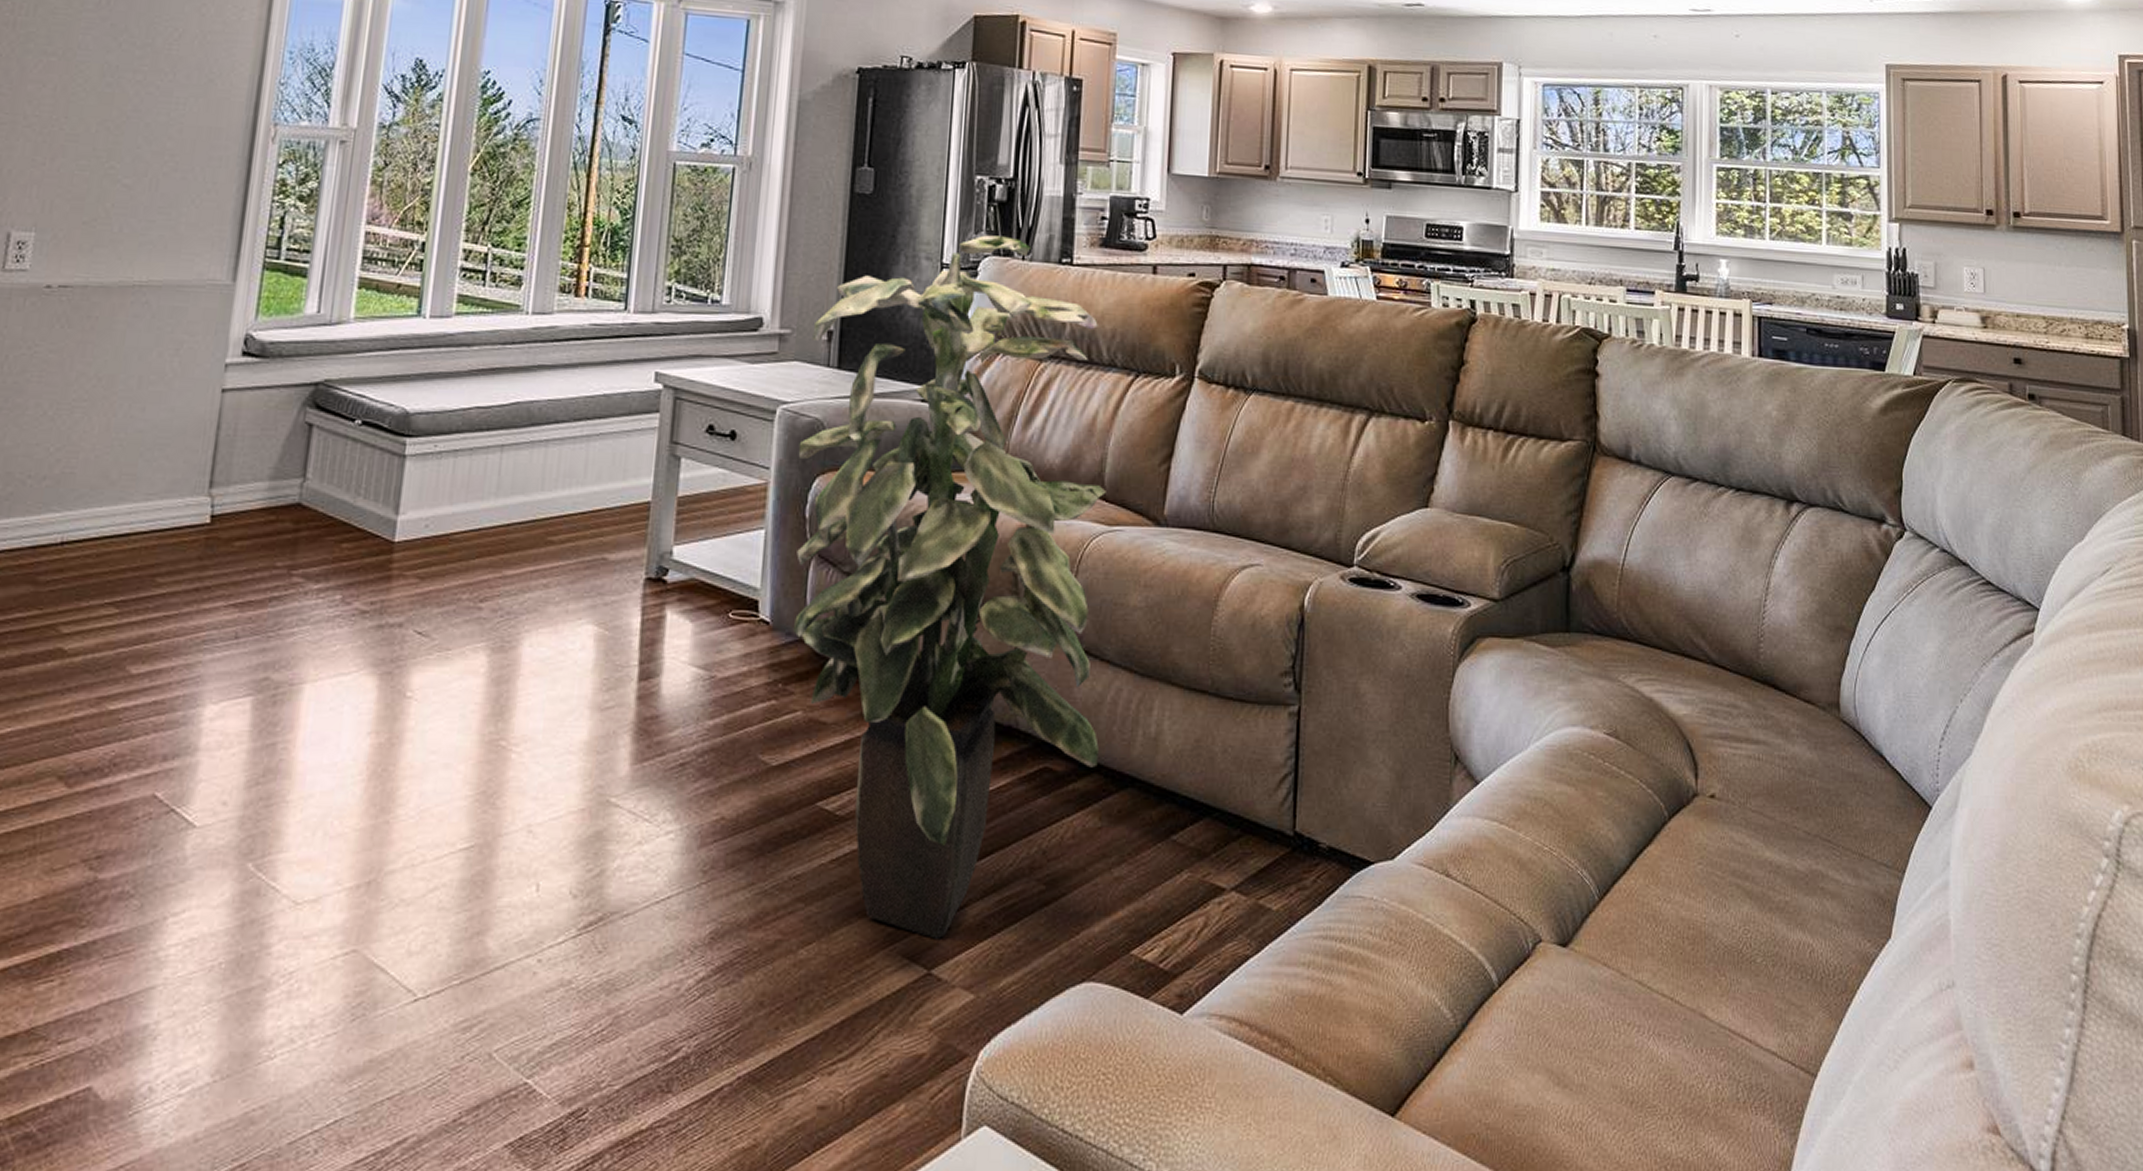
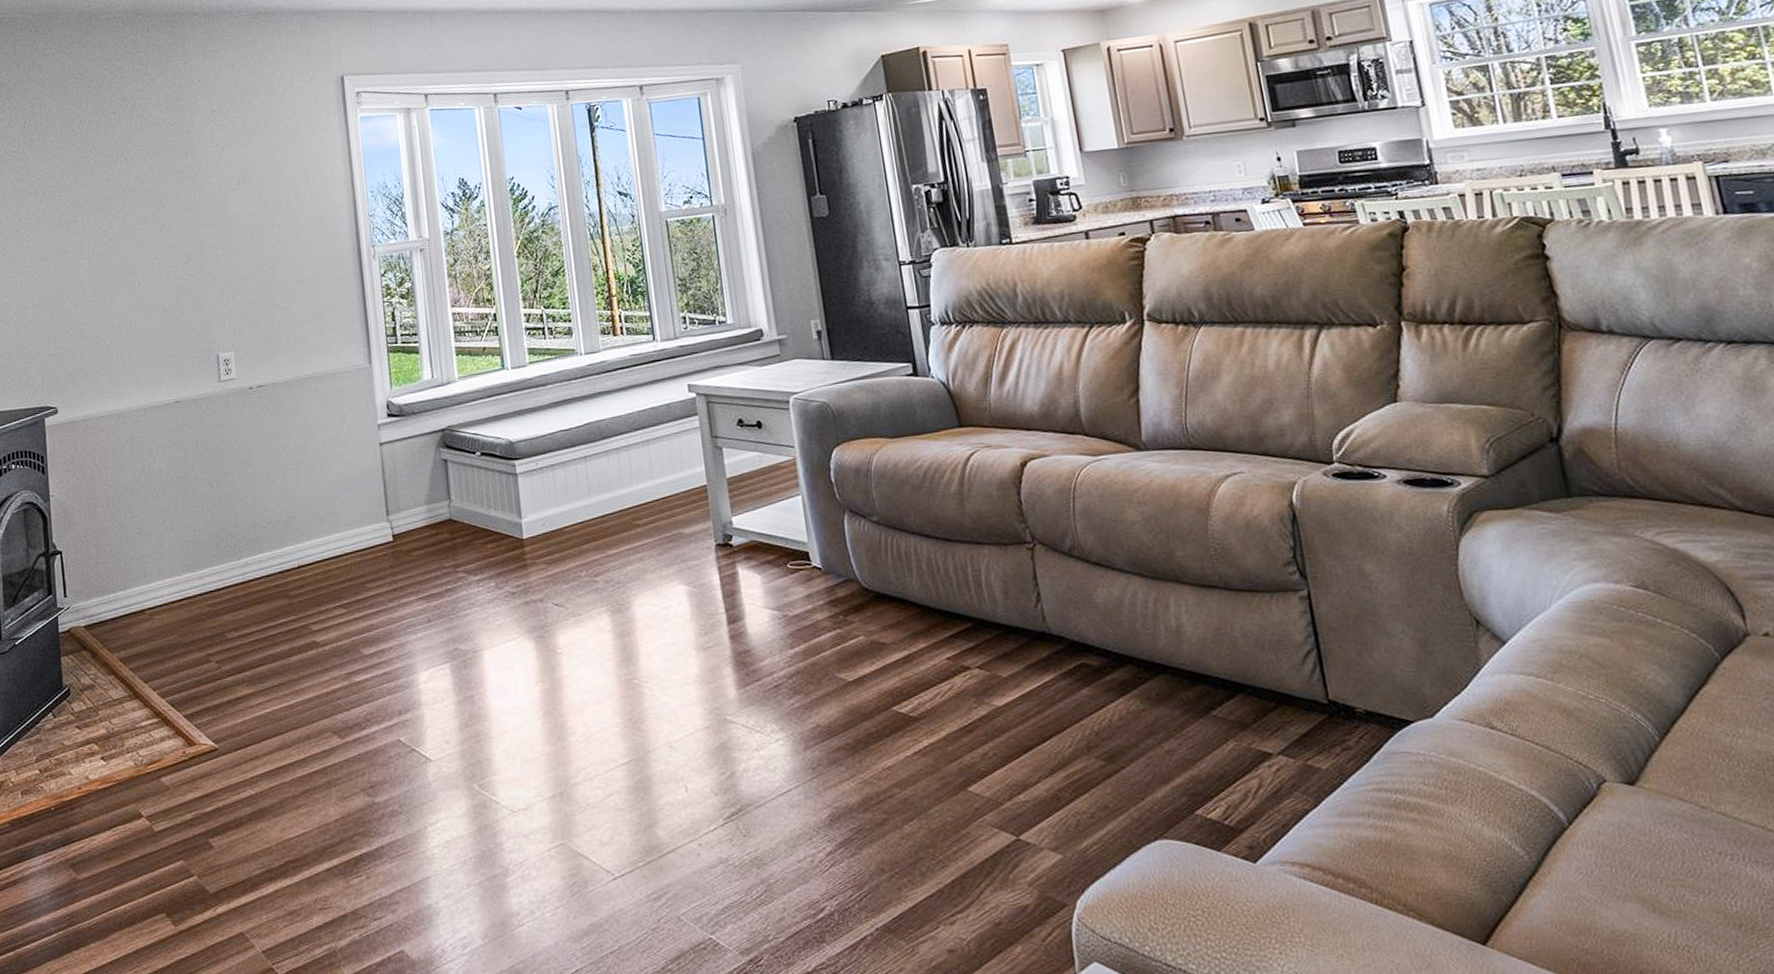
indoor plant: present [792,235,1106,939] -> none [804,230,1129,811]

